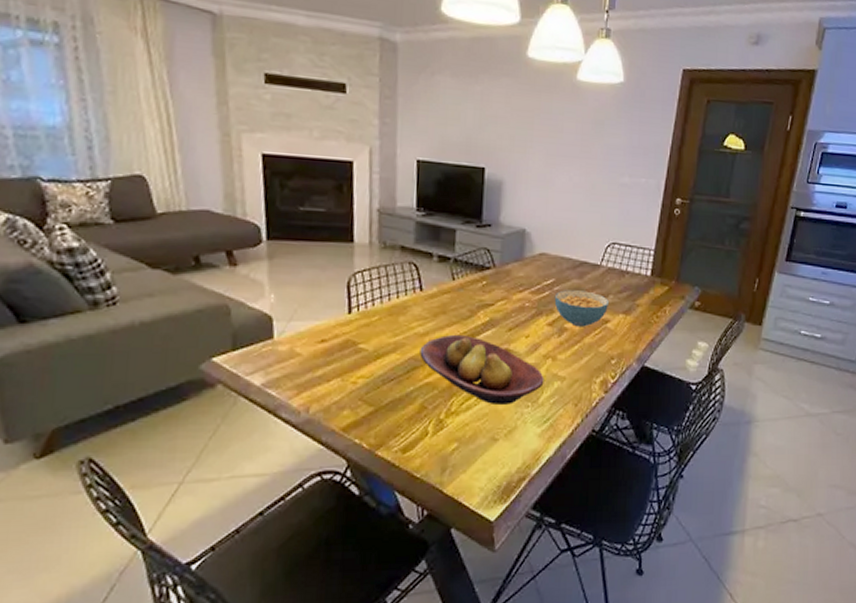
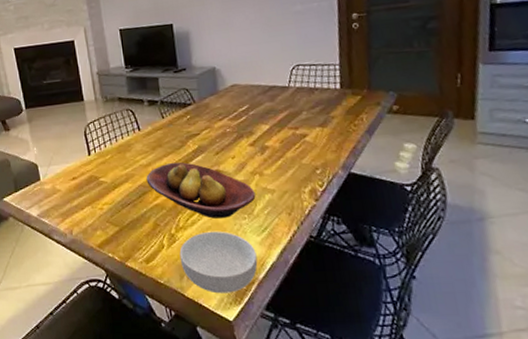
cereal bowl: none [445,419,534,491] -> present [179,231,258,294]
cereal bowl: present [554,290,609,327] -> none [251,111,304,144]

